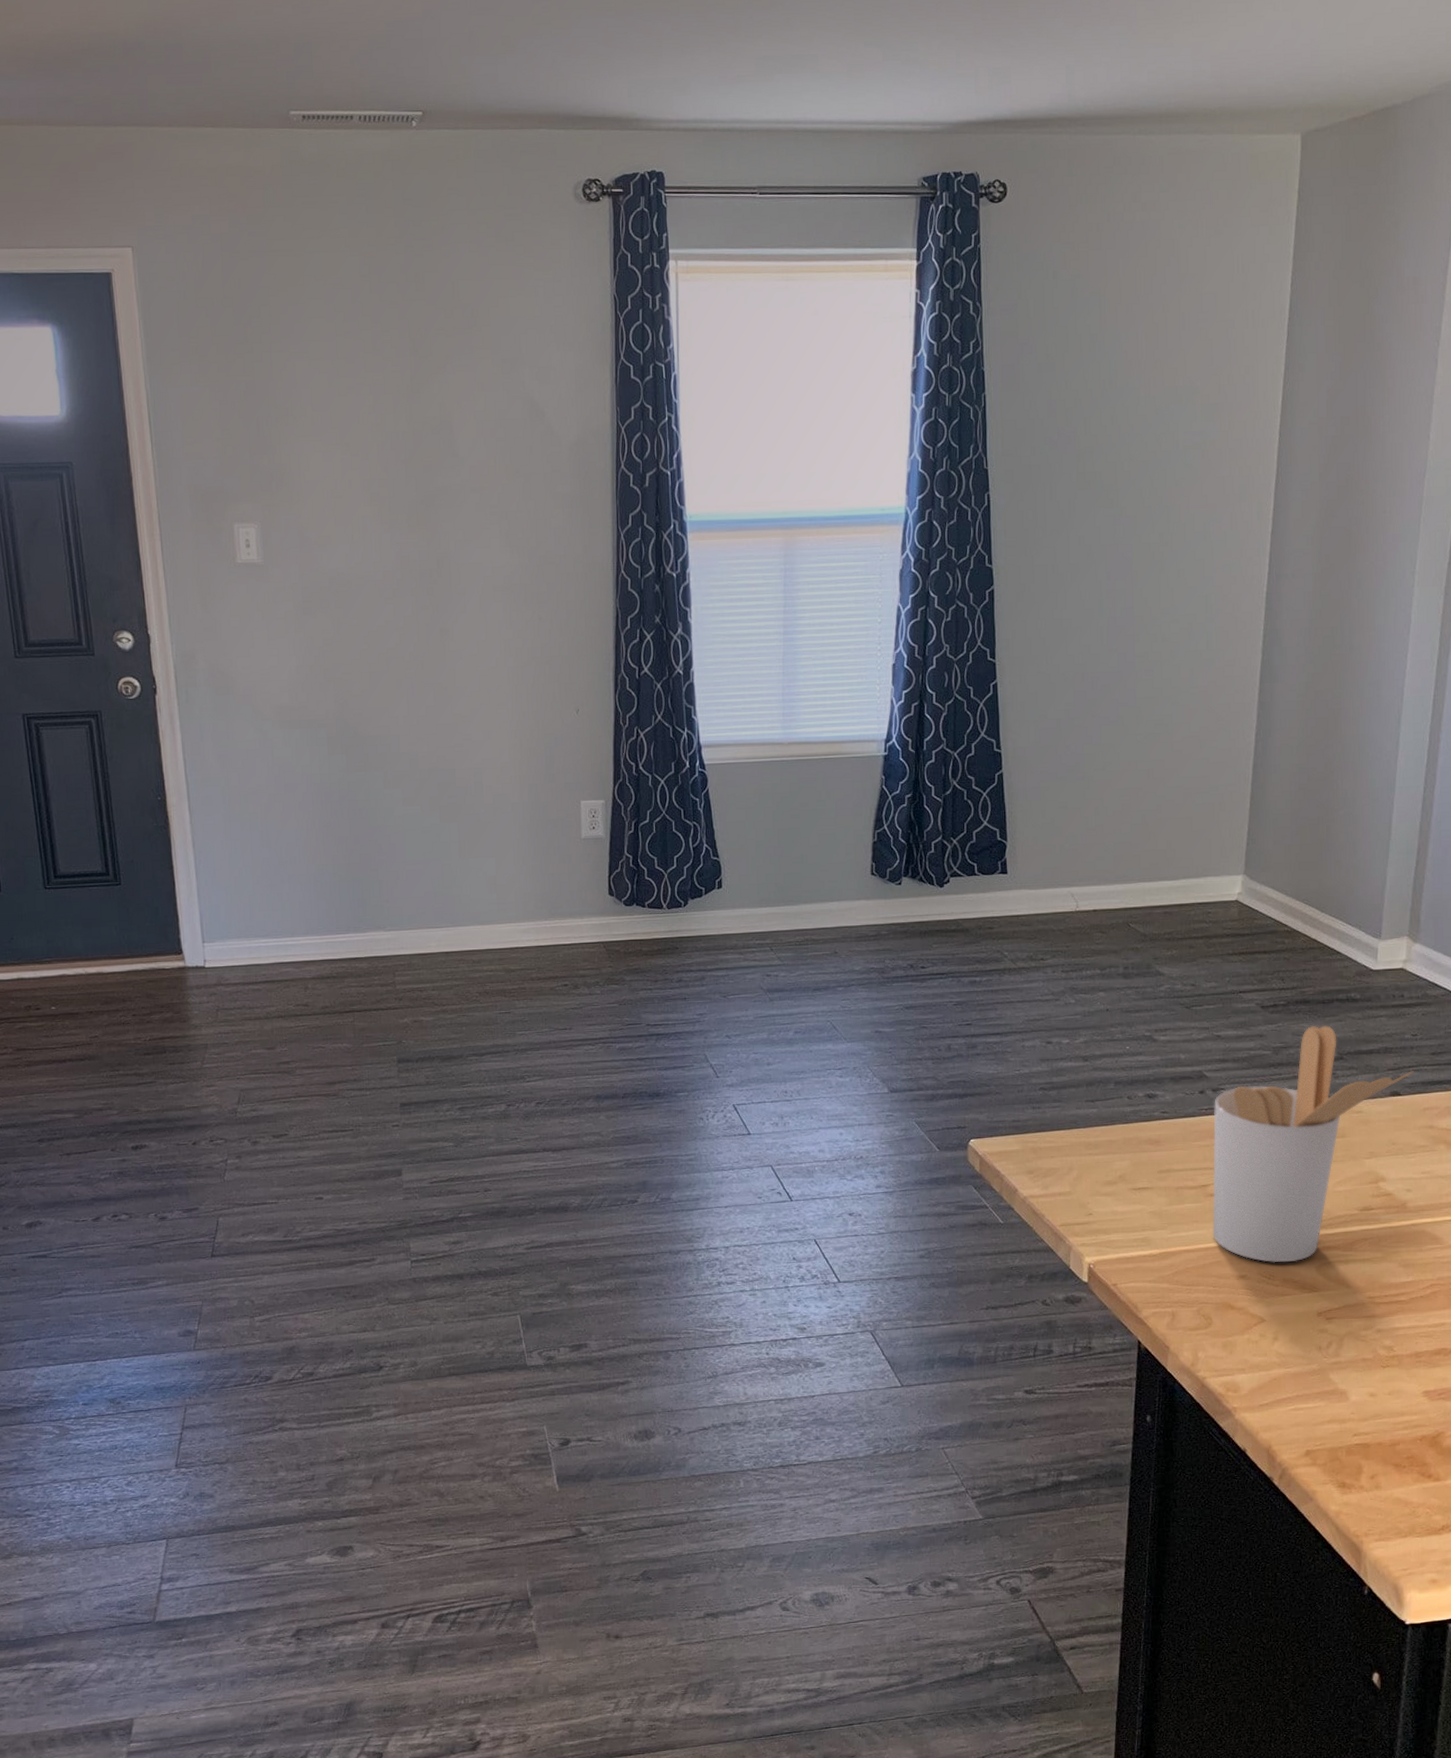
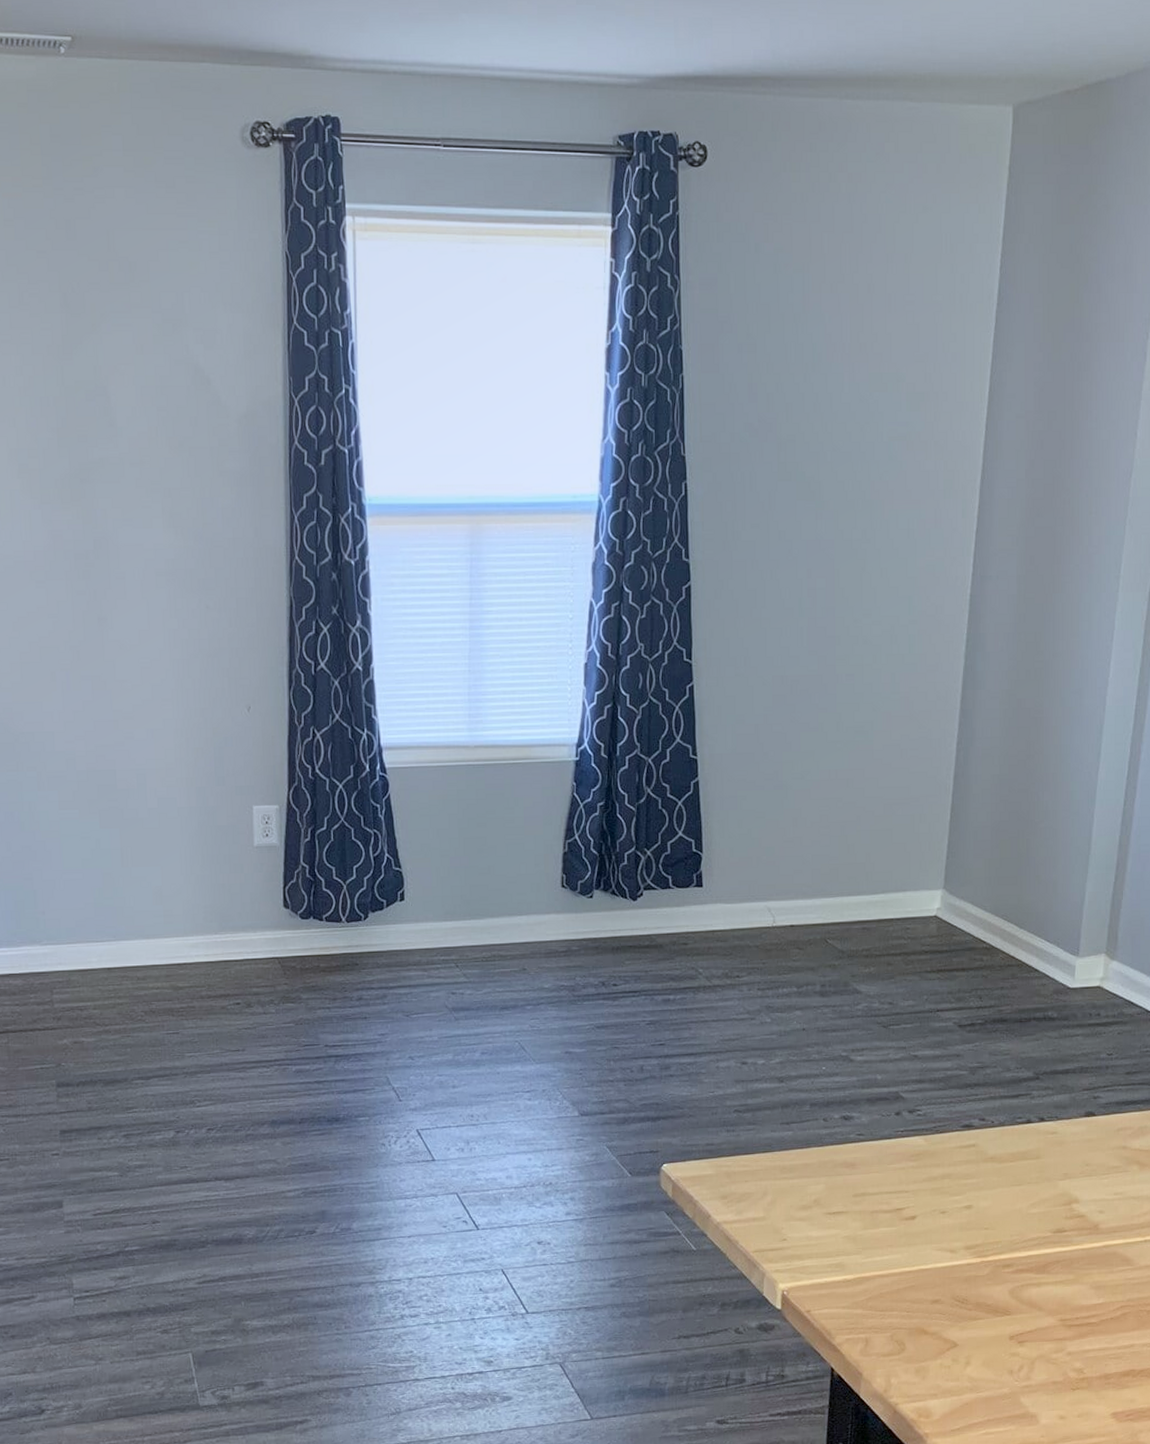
utensil holder: present [1212,1025,1415,1263] -> none [907,1045,1110,1287]

